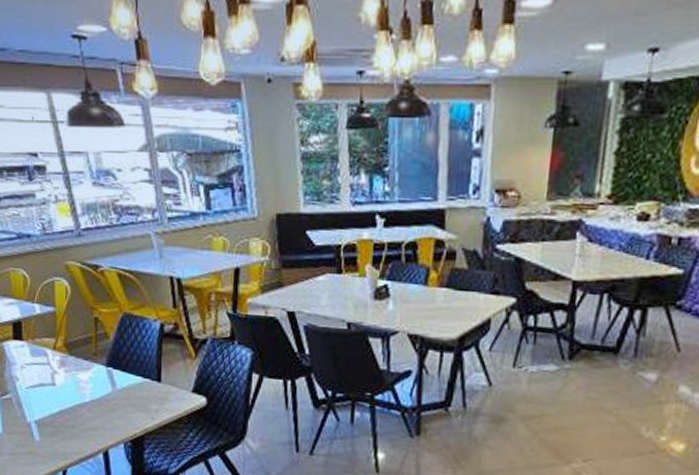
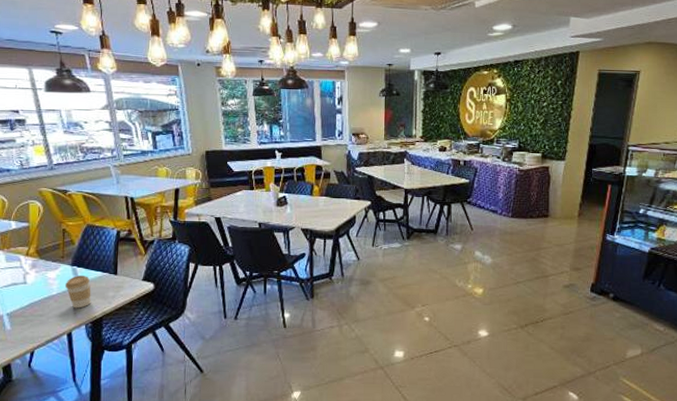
coffee cup: none [100,379,130,422] -> present [65,275,91,309]

